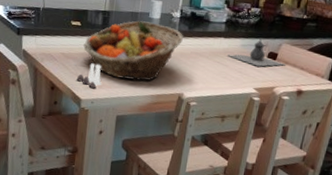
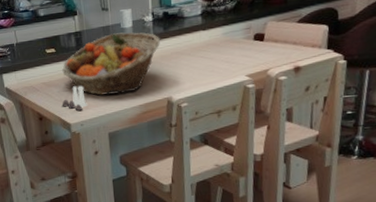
teapot: present [227,37,286,67] -> none [210,21,275,52]

